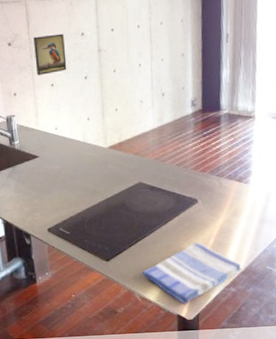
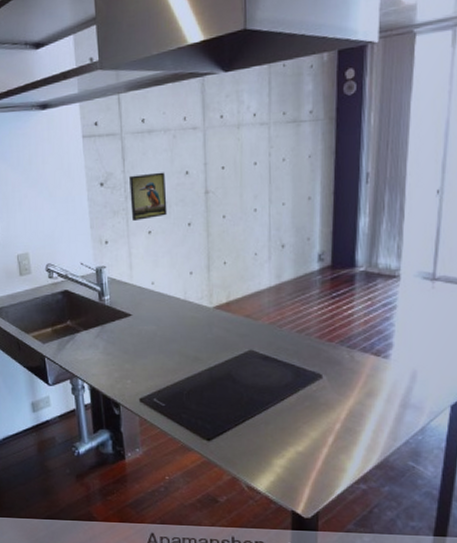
dish towel: present [142,242,242,305] -> none [249,425,376,499]

